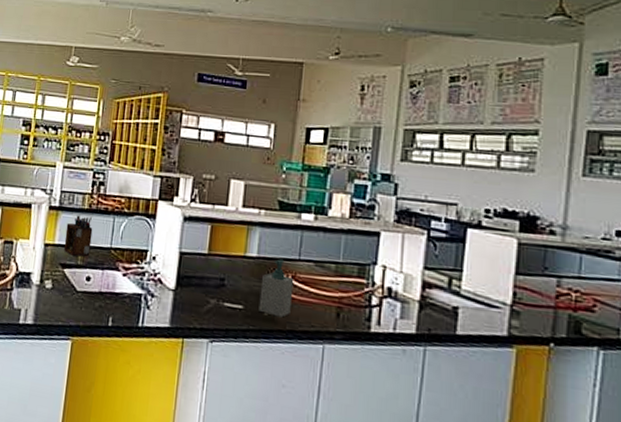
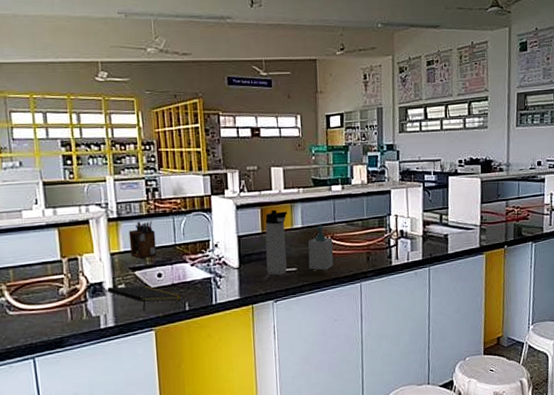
notepad: none [33,280,109,316] -> present [107,286,184,312]
thermos bottle: none [206,229,242,311] -> present [265,209,288,276]

